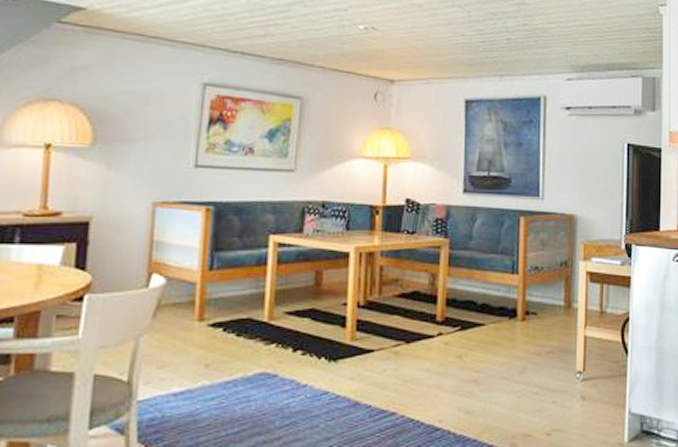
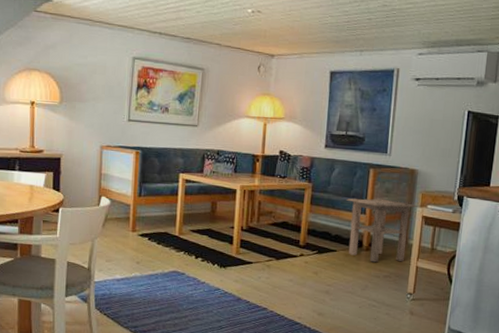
side table: none [494,253,579,336] -> present [347,198,417,263]

